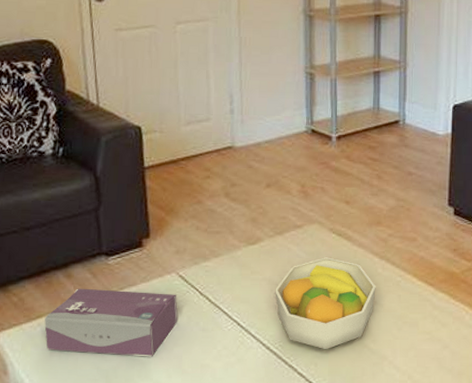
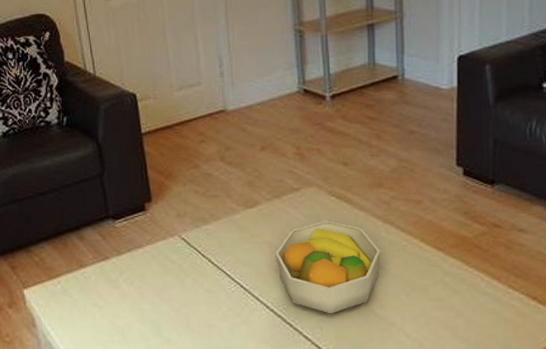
tissue box: present [44,288,178,357] -> none [63,249,183,316]

